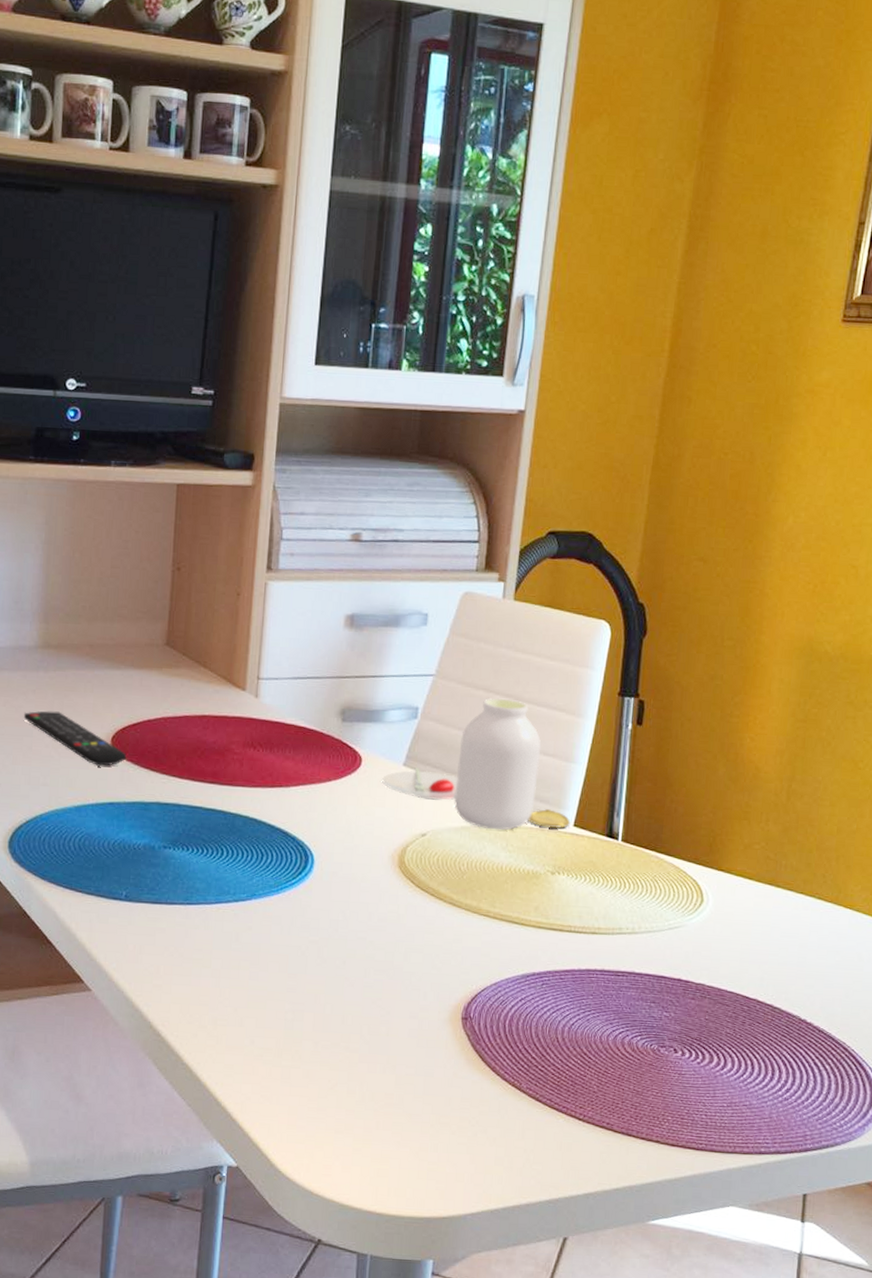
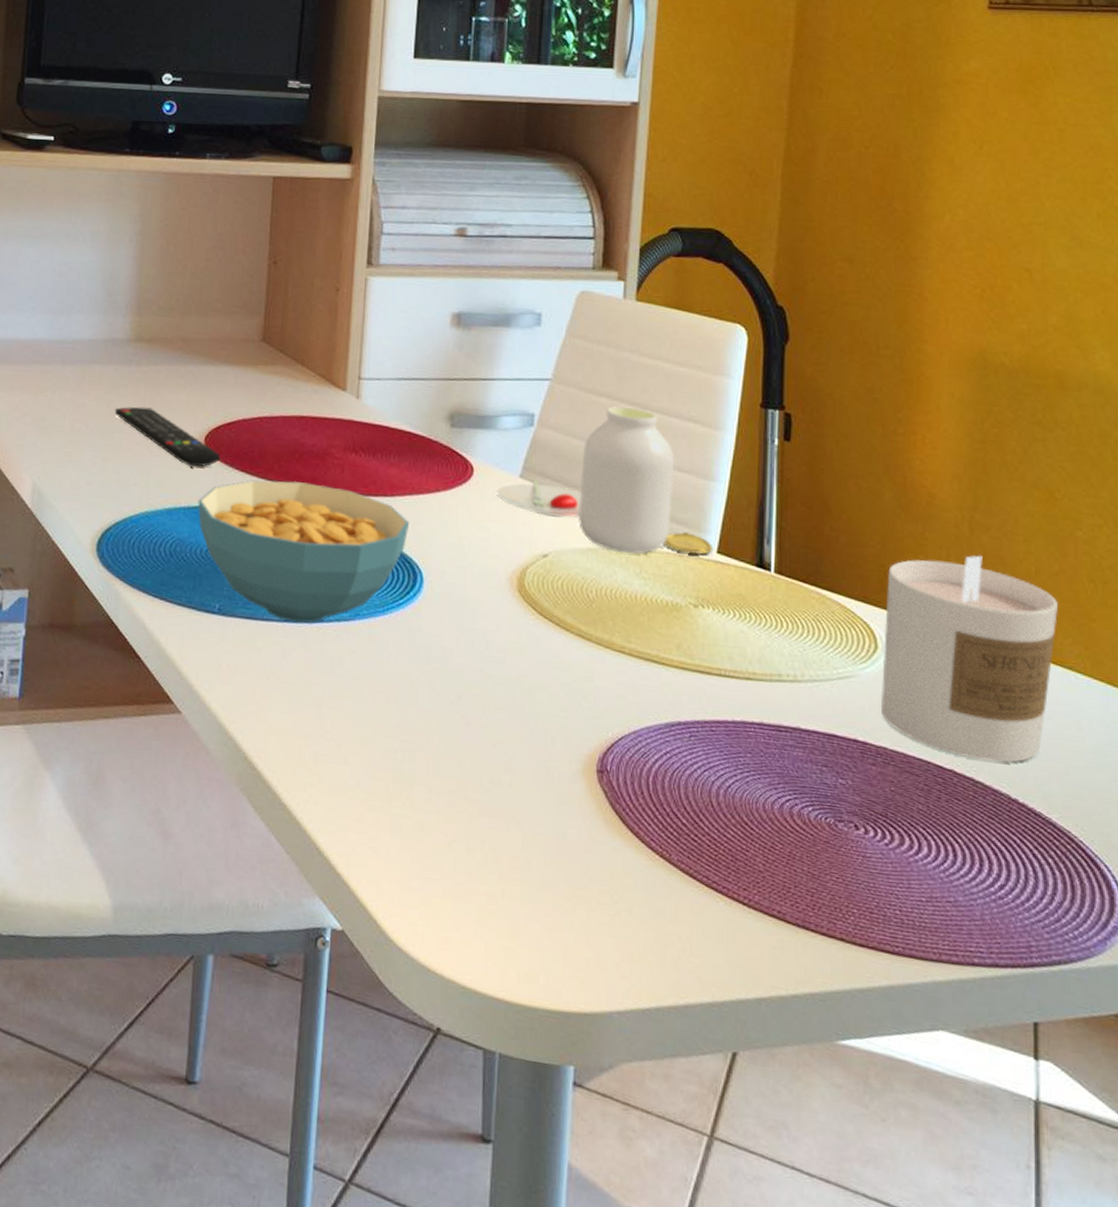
cereal bowl: none [105,776,303,905] -> present [198,480,410,623]
candle: none [702,819,853,991] -> present [882,555,1058,763]

